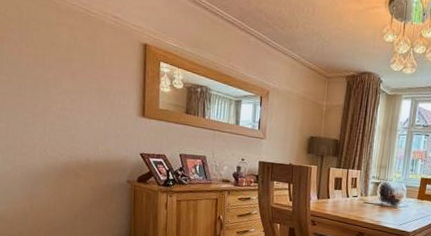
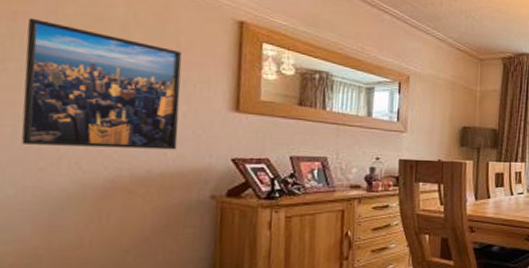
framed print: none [10,42,106,145] -> present [21,17,183,150]

